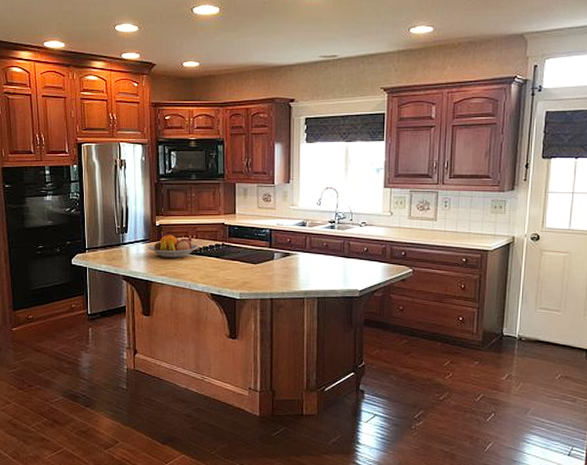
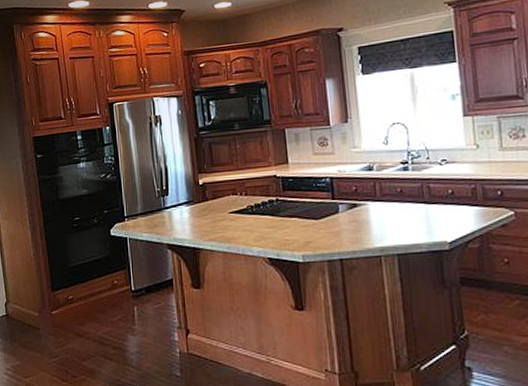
fruit bowl: present [147,235,199,258] -> none [192,194,250,220]

